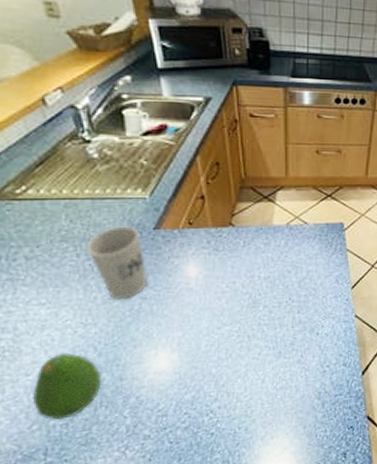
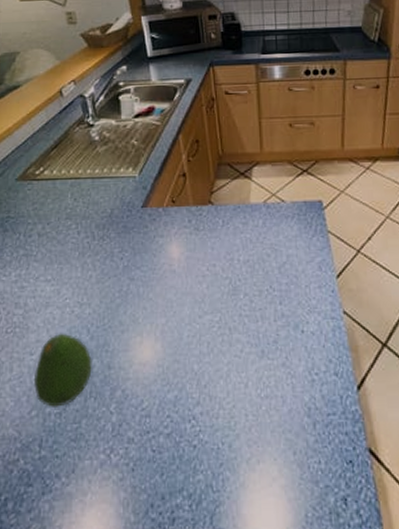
cup: present [87,226,149,300] -> none [87,204,136,280]

